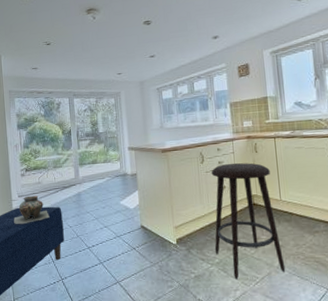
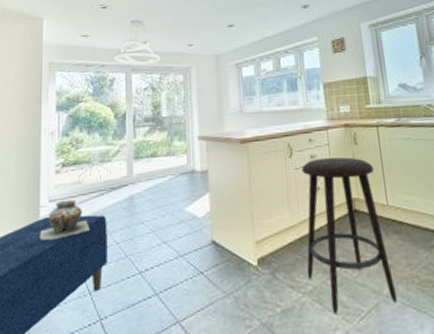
pendant light: none [59,53,96,91] -> present [114,19,160,65]

